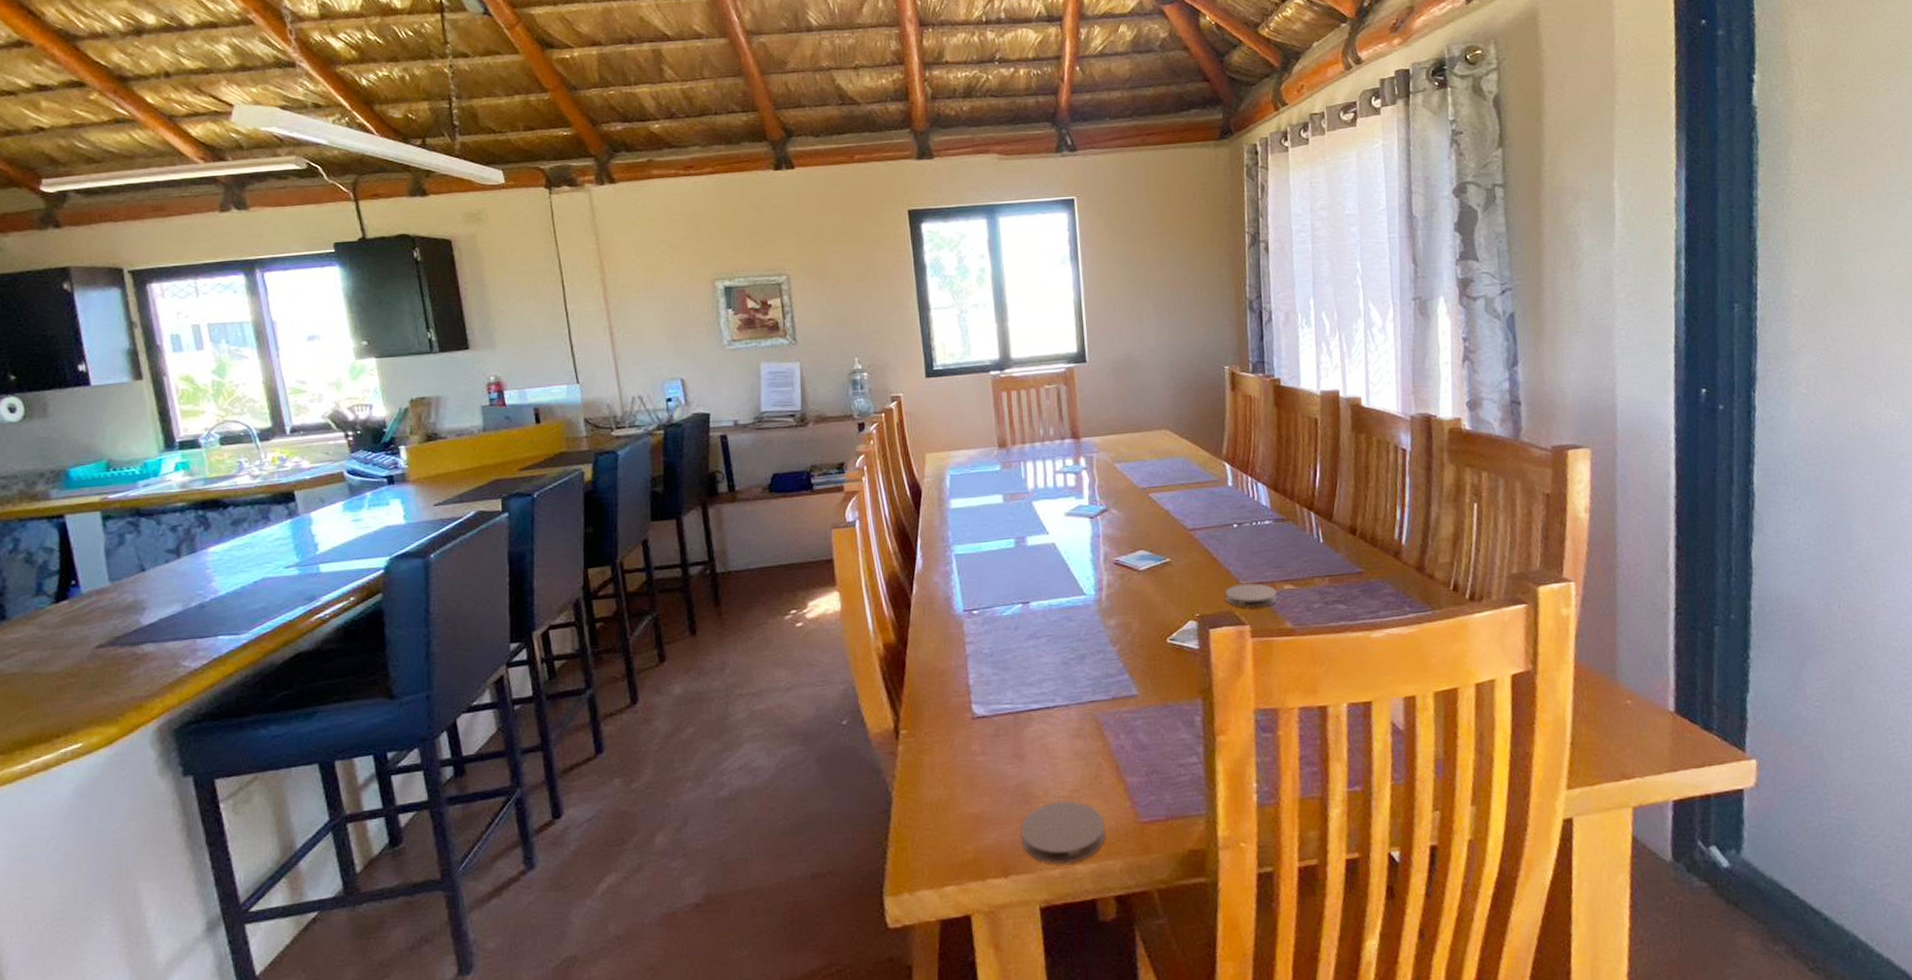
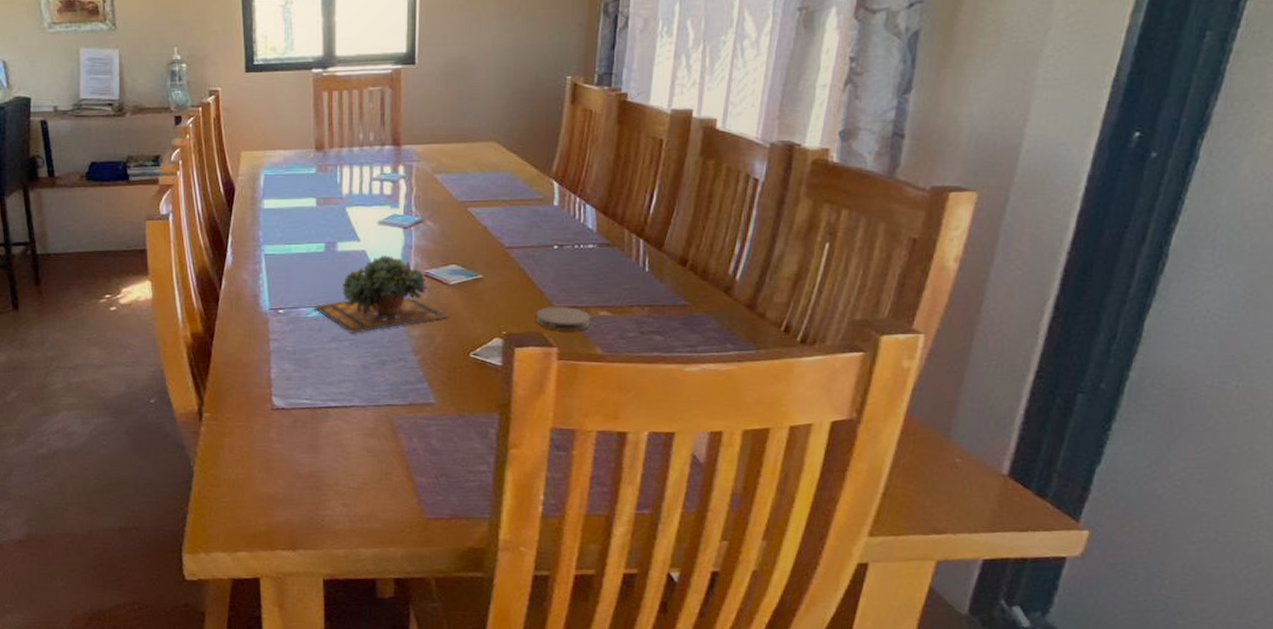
succulent plant: none [1008,546,1145,629] -> present [314,255,451,333]
coaster: present [1021,800,1106,865] -> none [311,491,391,546]

